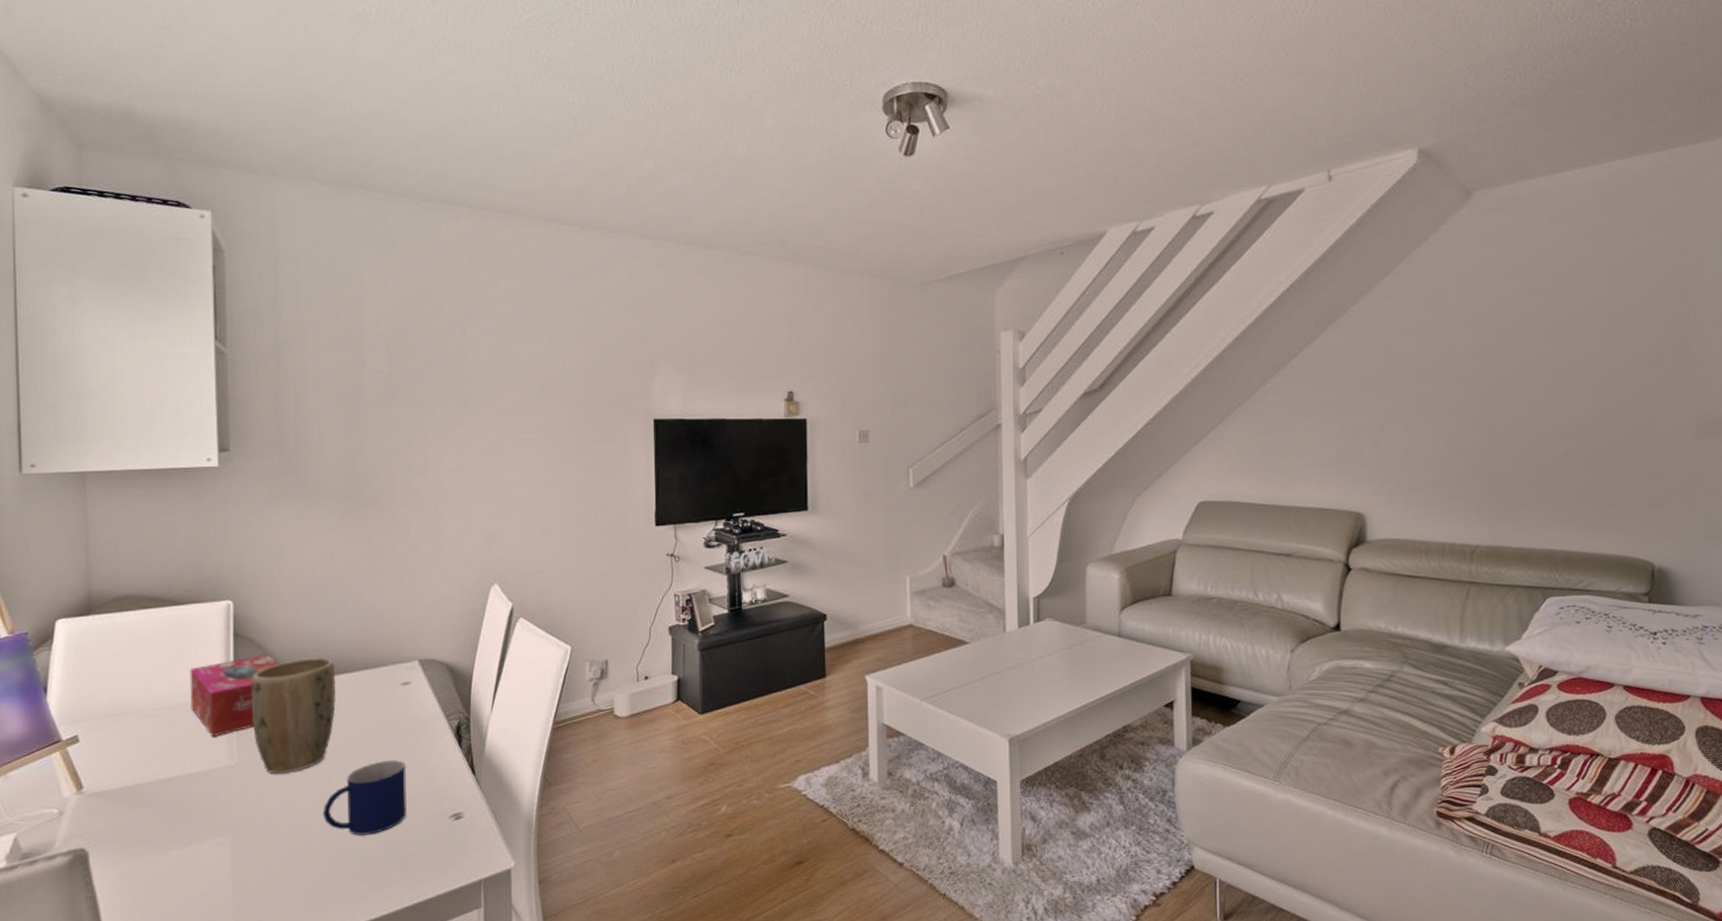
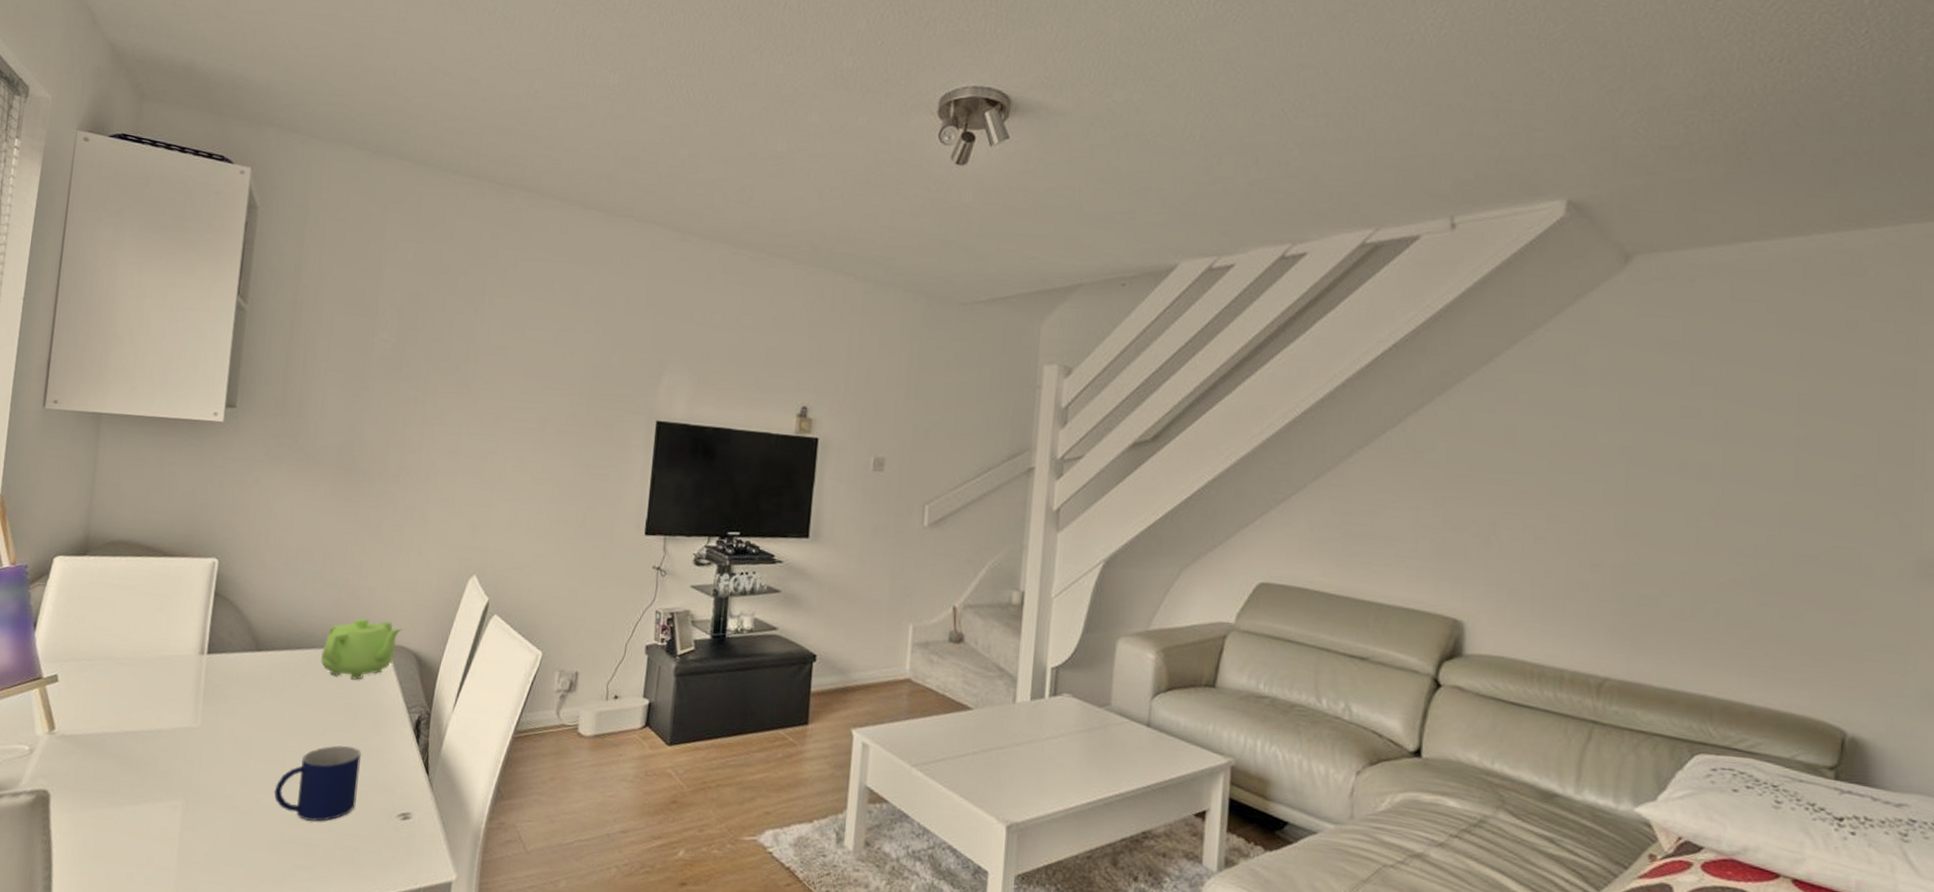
tissue box: present [190,654,279,737] -> none [164,617,253,696]
plant pot: present [252,658,336,774] -> none [219,627,307,745]
teapot: none [352,638,431,697] -> present [320,618,403,680]

